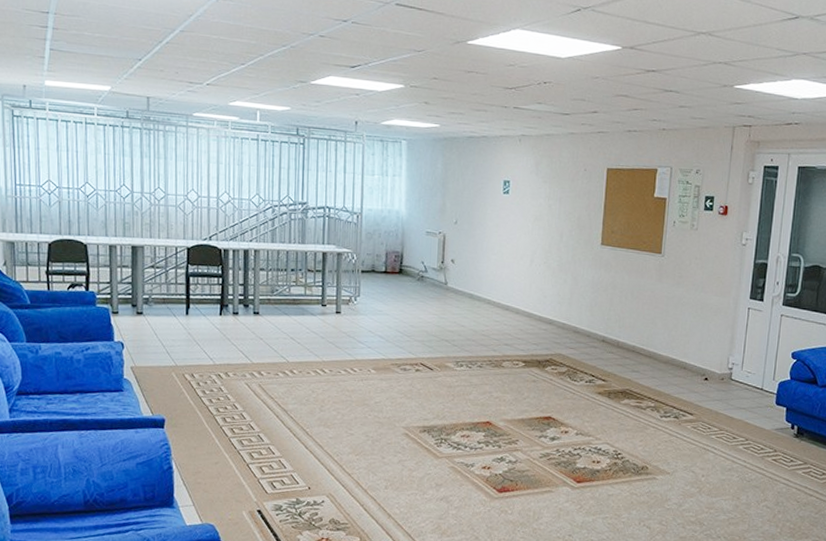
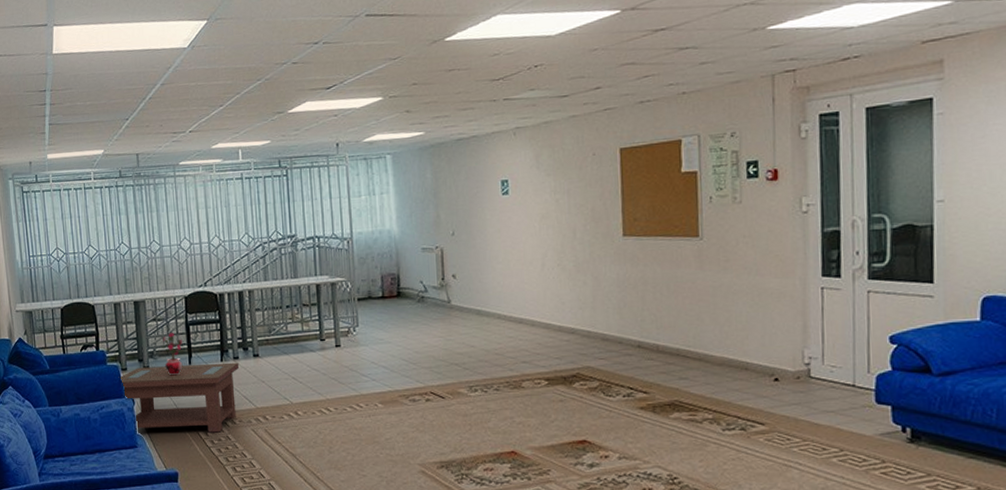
coffee table: none [108,312,239,384] -> present [118,362,240,433]
potted plant: none [158,282,181,325] -> present [161,333,183,376]

